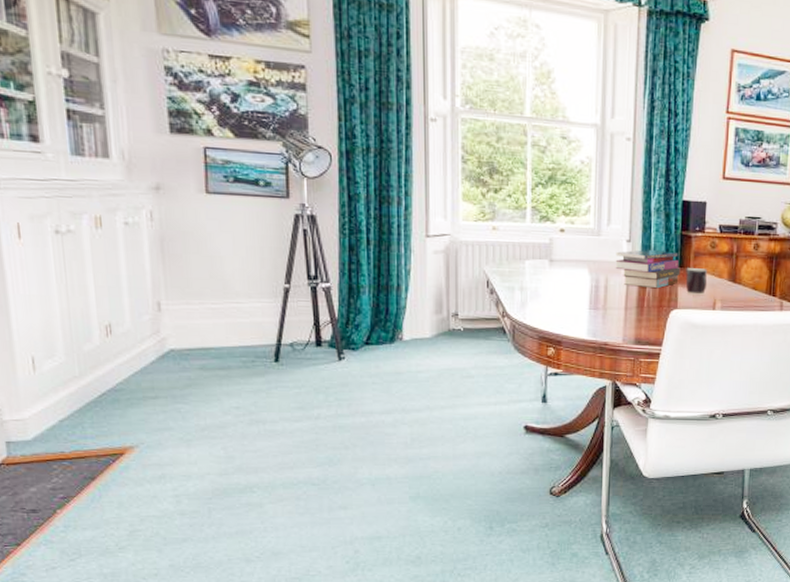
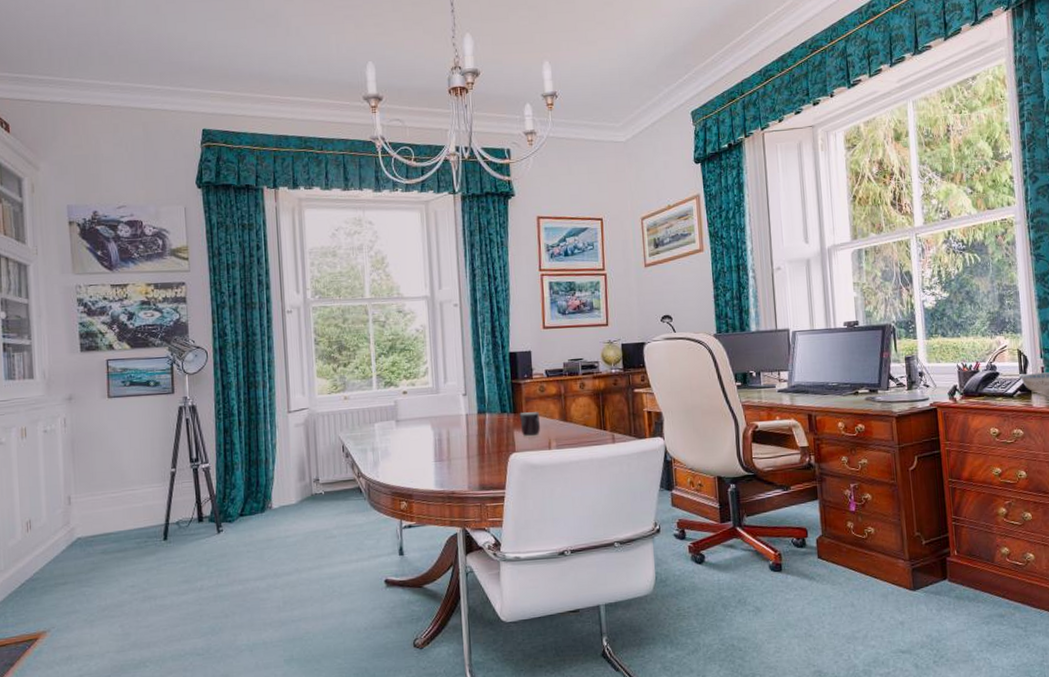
books: present [615,250,681,289] -> none [454,399,515,436]

